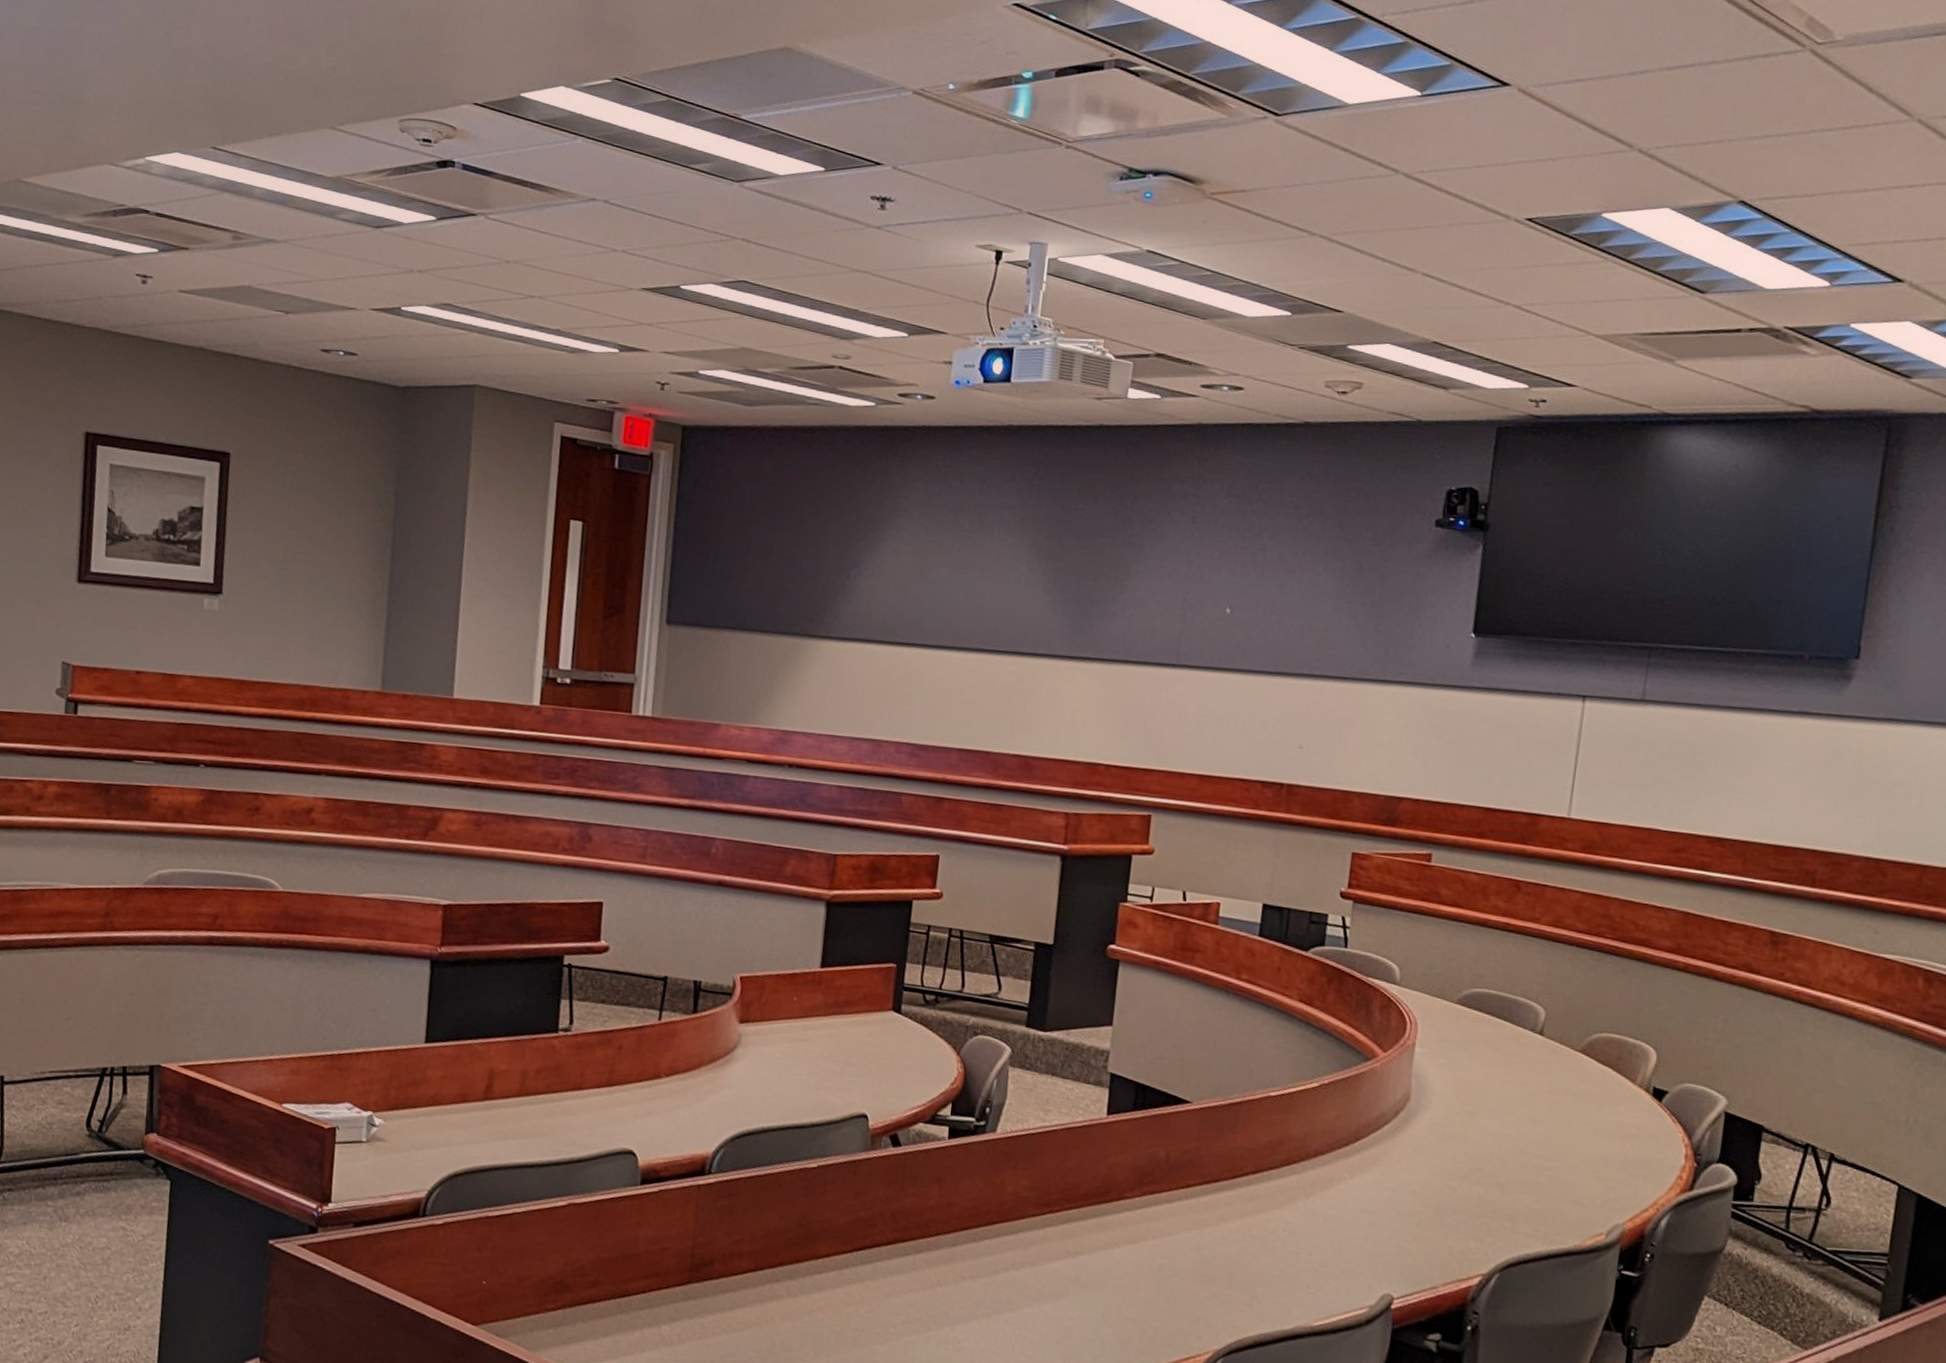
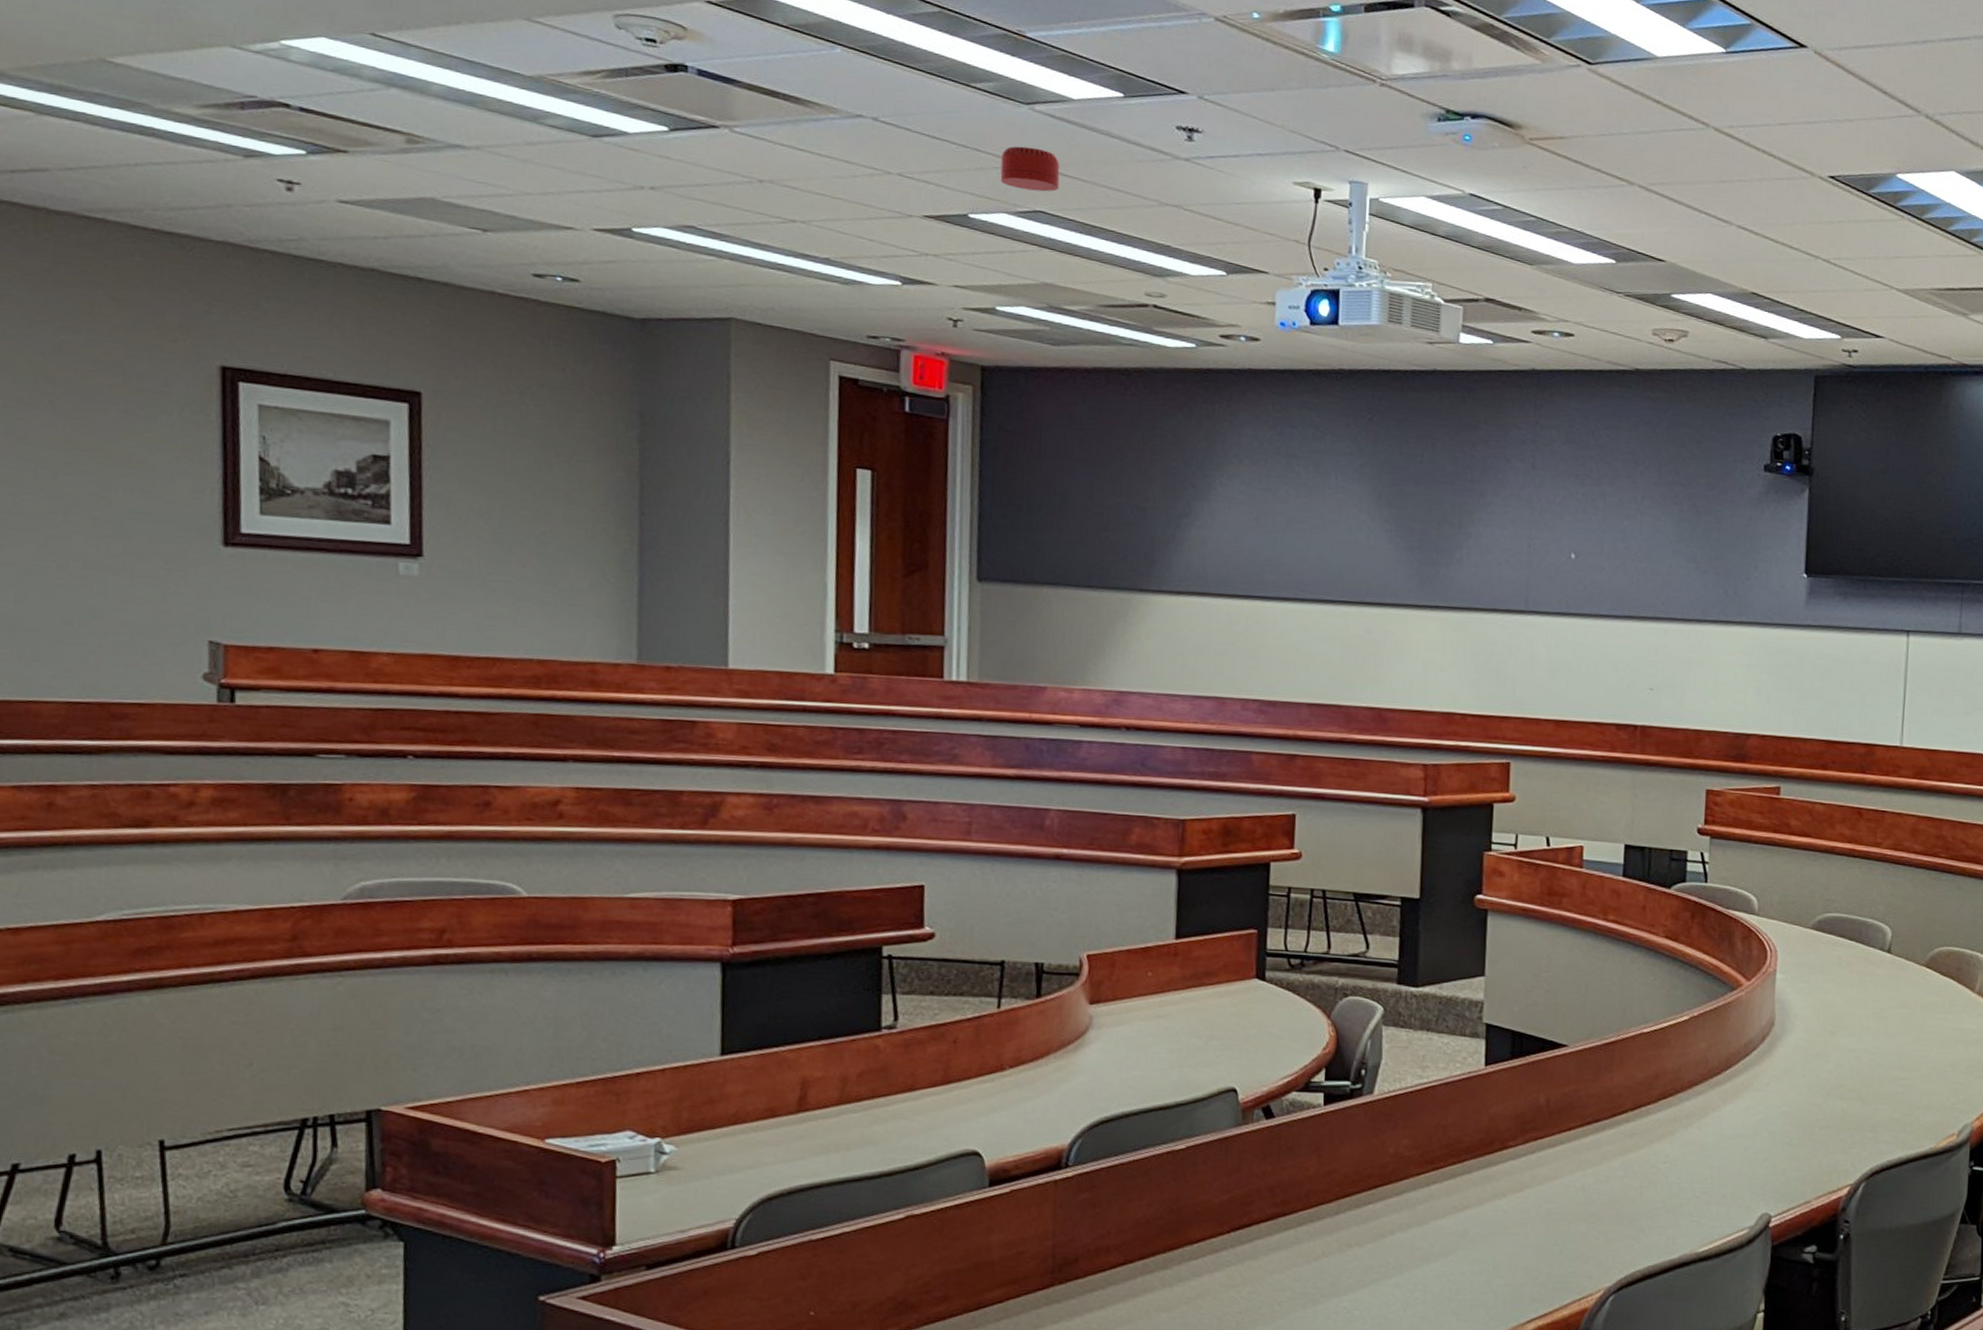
smoke detector: none [710,221,764,263] -> present [1000,146,1060,192]

